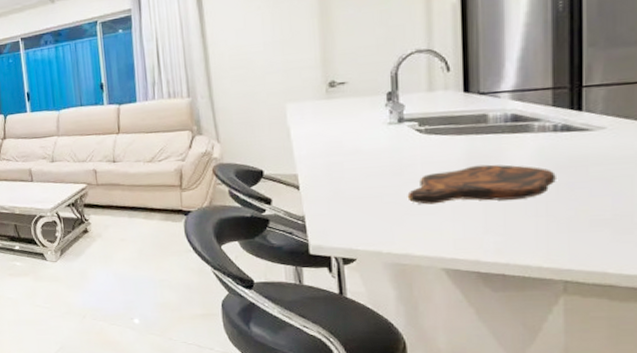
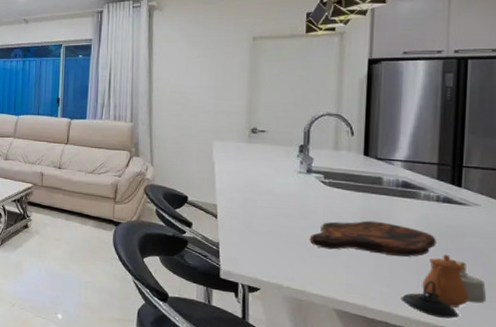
teapot: none [518,189,617,260] -> present [400,254,486,319]

